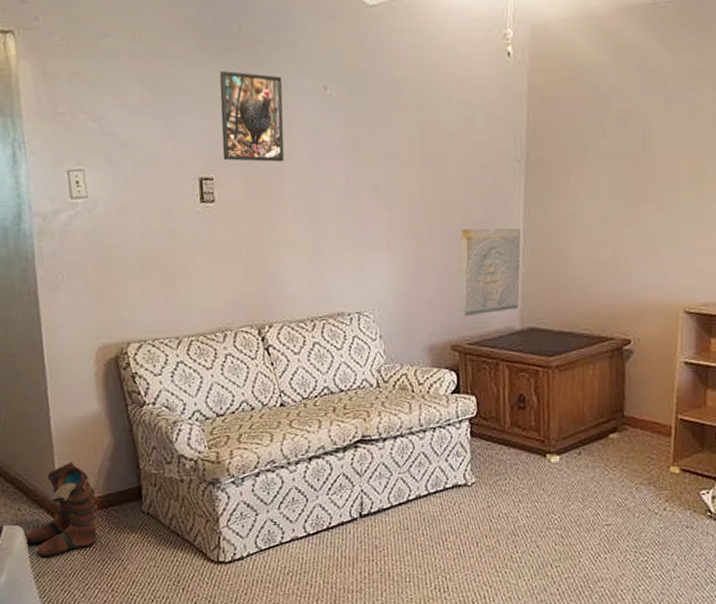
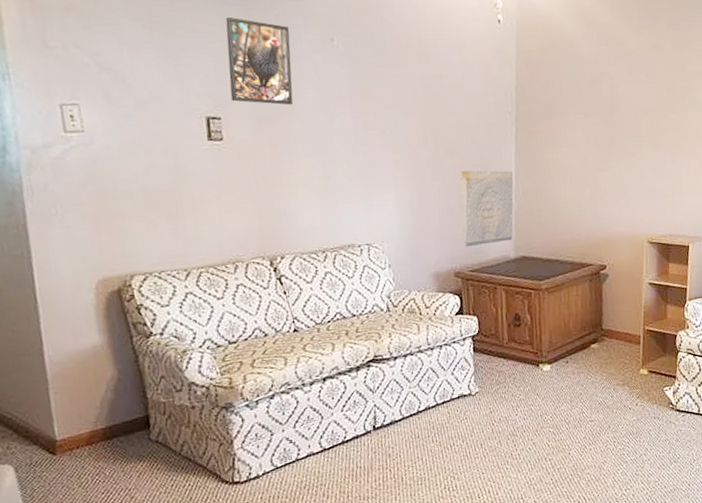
boots: present [23,462,98,558] -> none [14,395,100,495]

